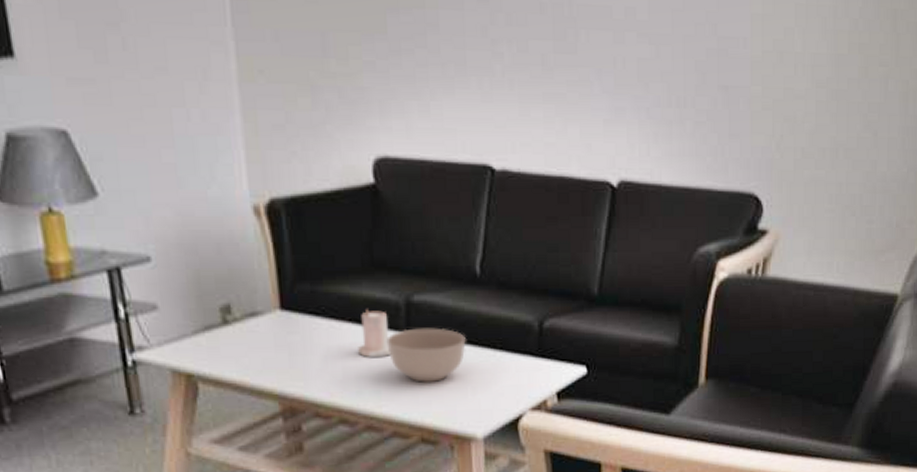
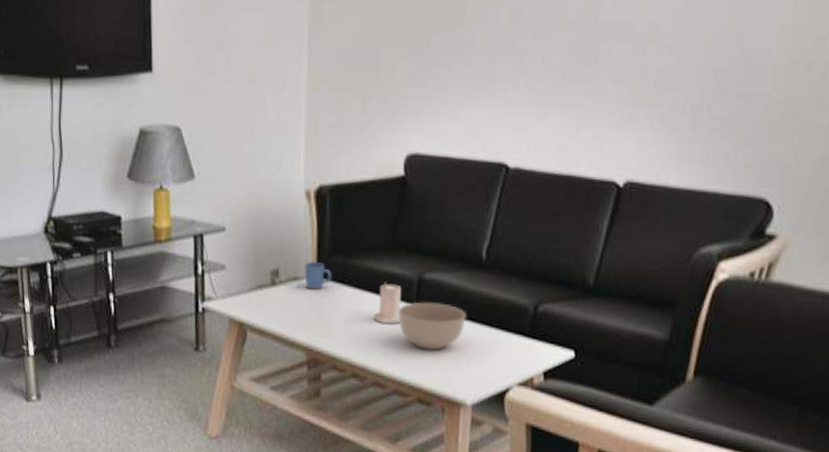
mug: none [262,291,300,326] -> present [303,261,332,290]

